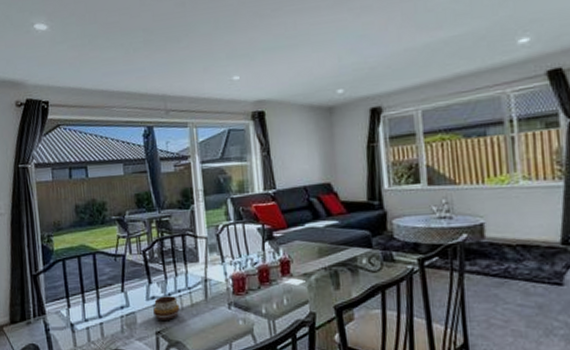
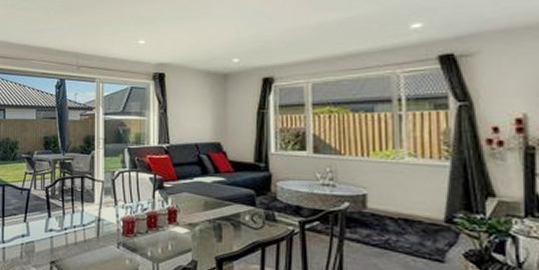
decorative bowl: present [153,296,180,320] -> none [50,230,73,252]

